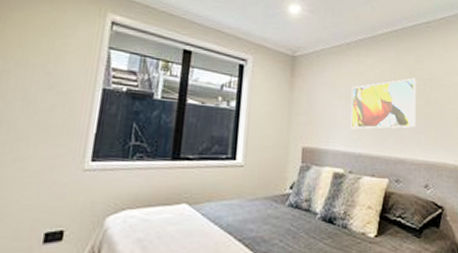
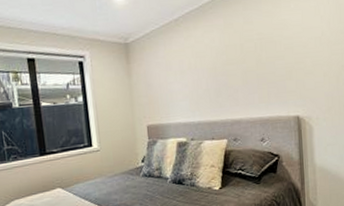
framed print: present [351,78,416,129] -> none [185,40,249,101]

